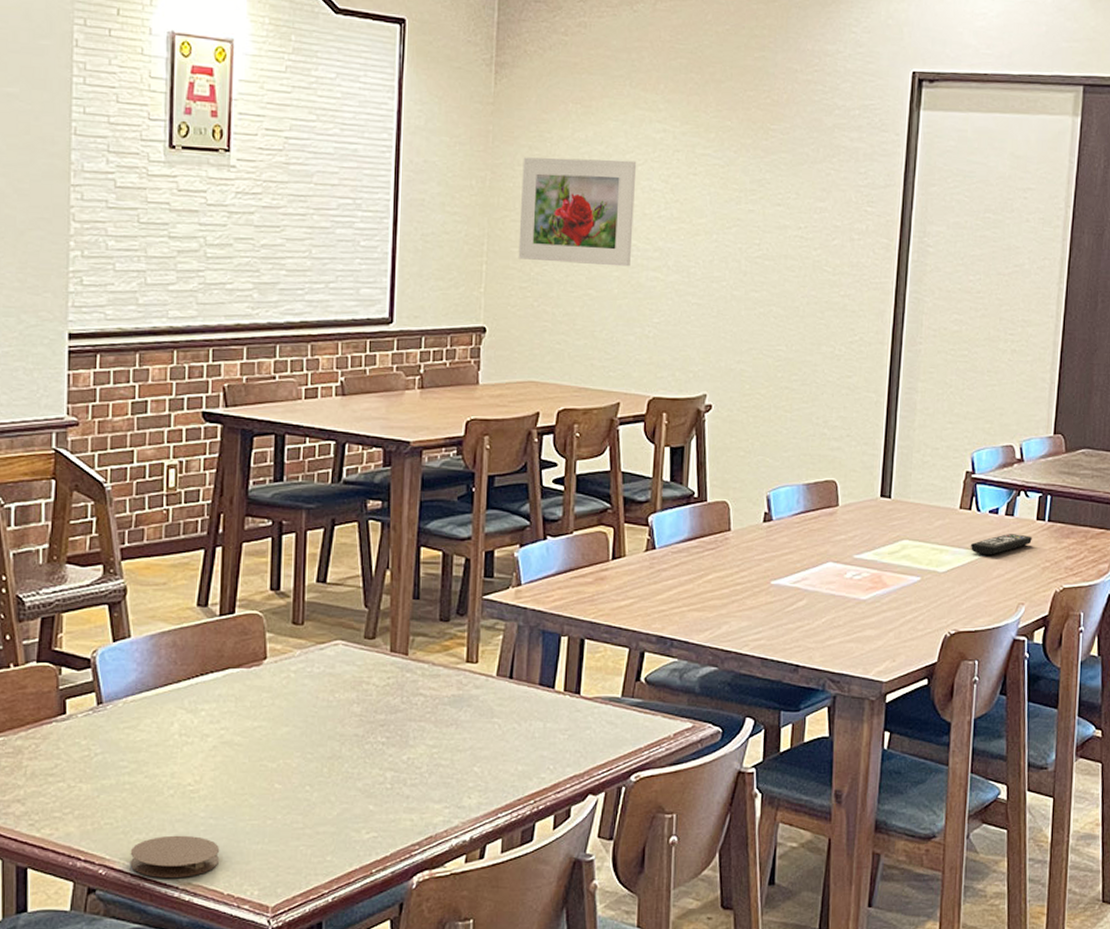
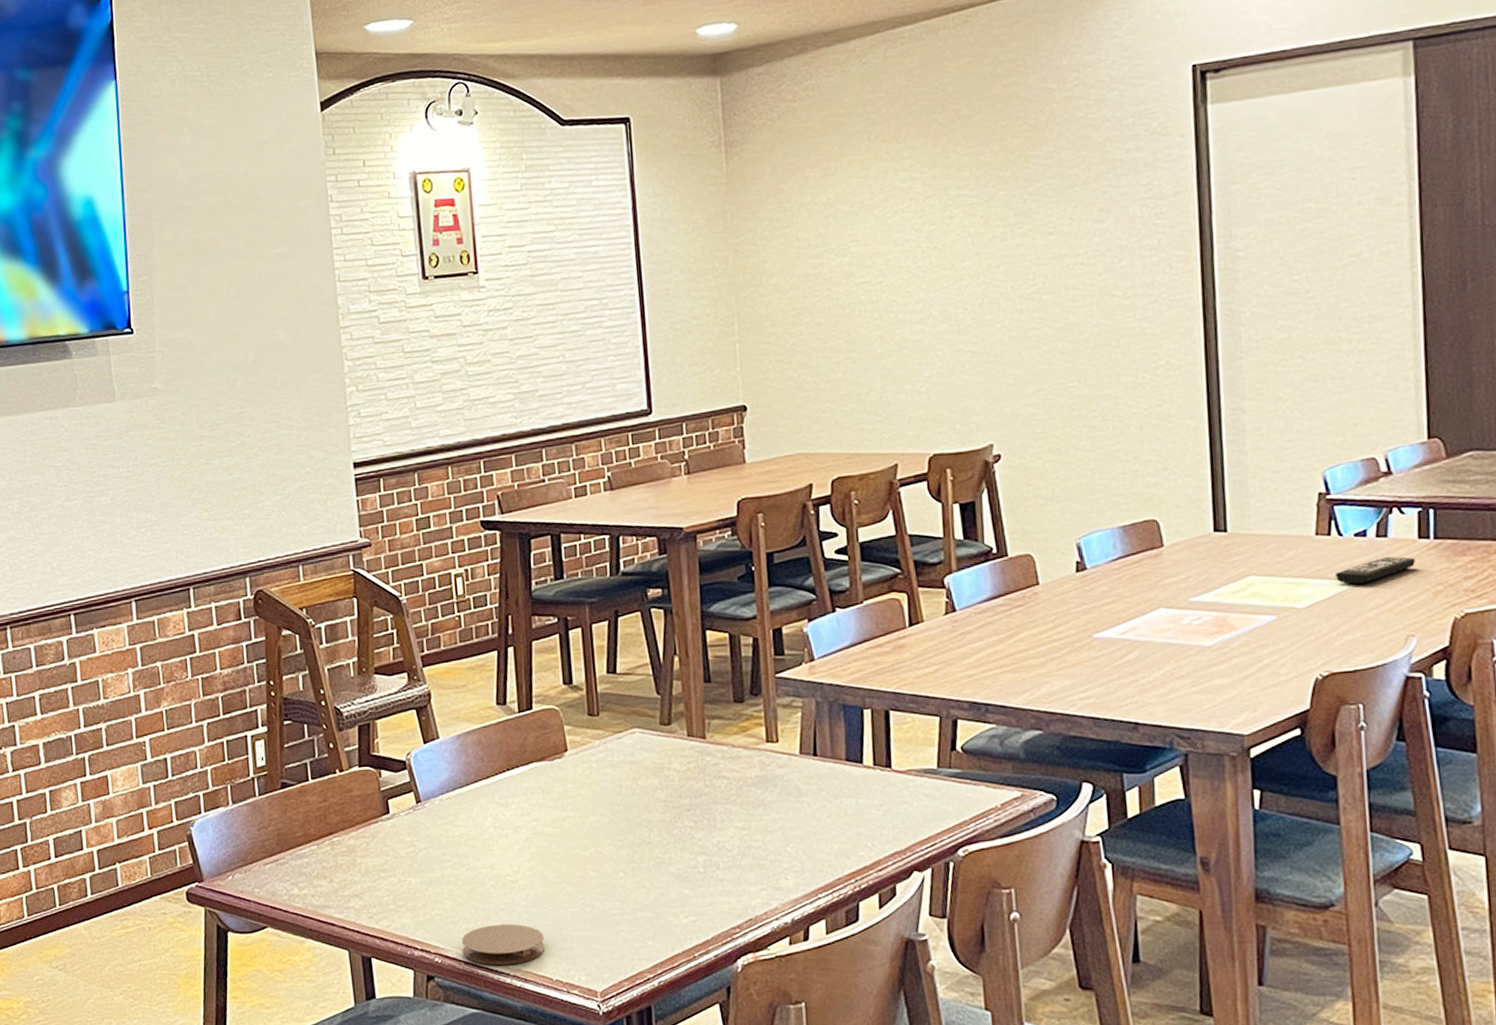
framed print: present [518,157,637,267] -> none [764,215,892,333]

